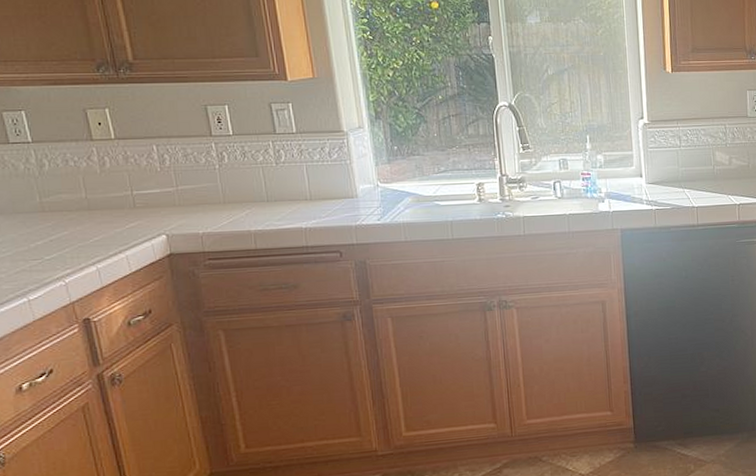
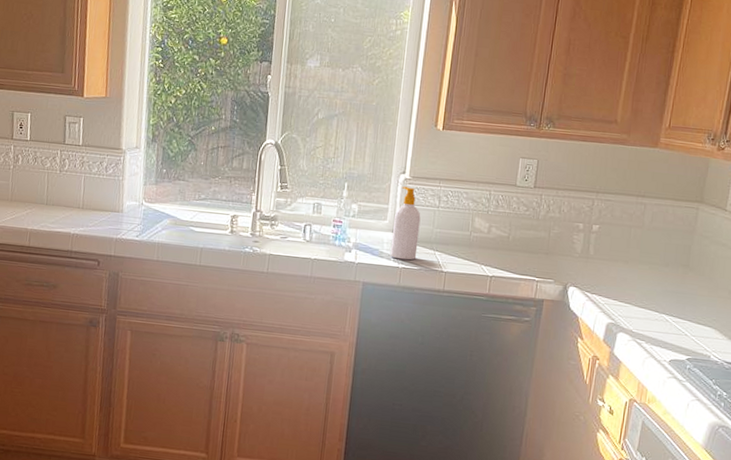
soap bottle: none [640,131,668,202] -> present [390,186,421,261]

